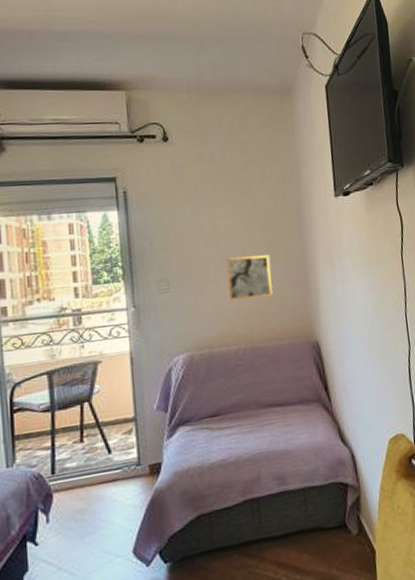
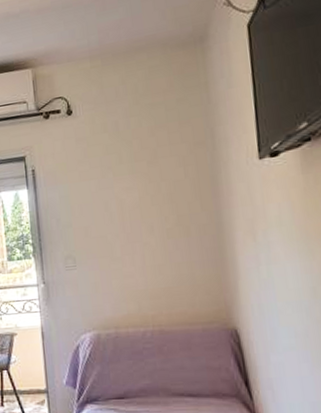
wall art: present [226,254,273,301] -> none [132,229,183,279]

